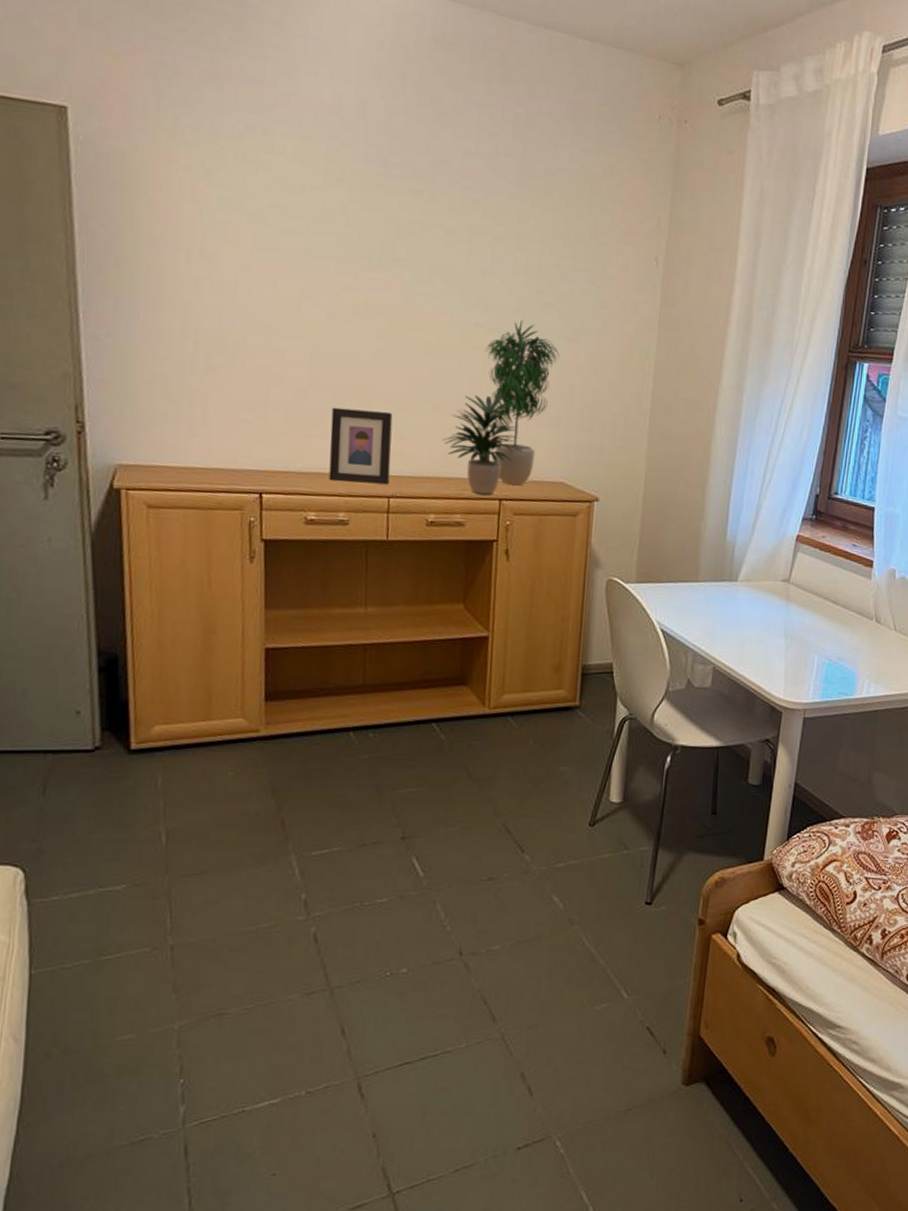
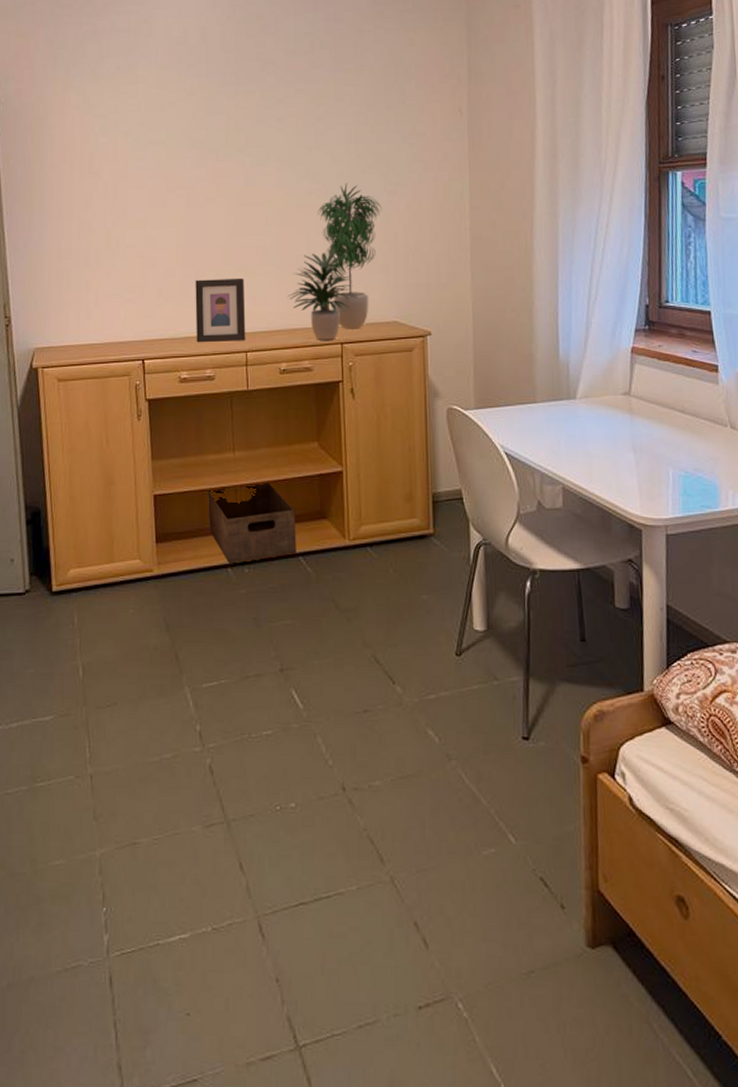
storage basket: none [330,642,432,728] -> present [207,482,297,564]

